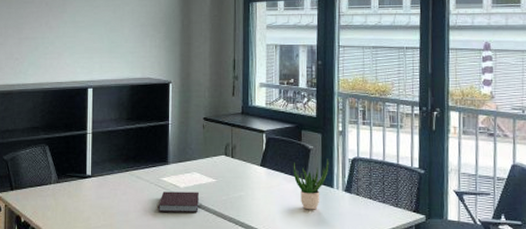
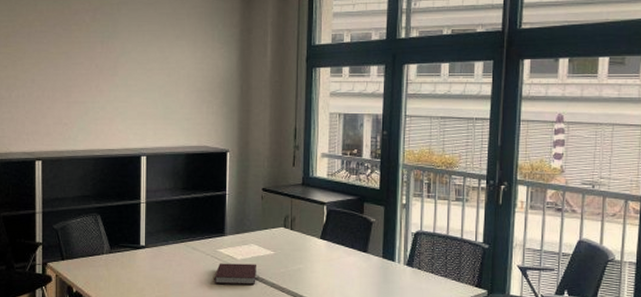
potted plant: present [293,158,329,210] -> none [354,232,391,284]

